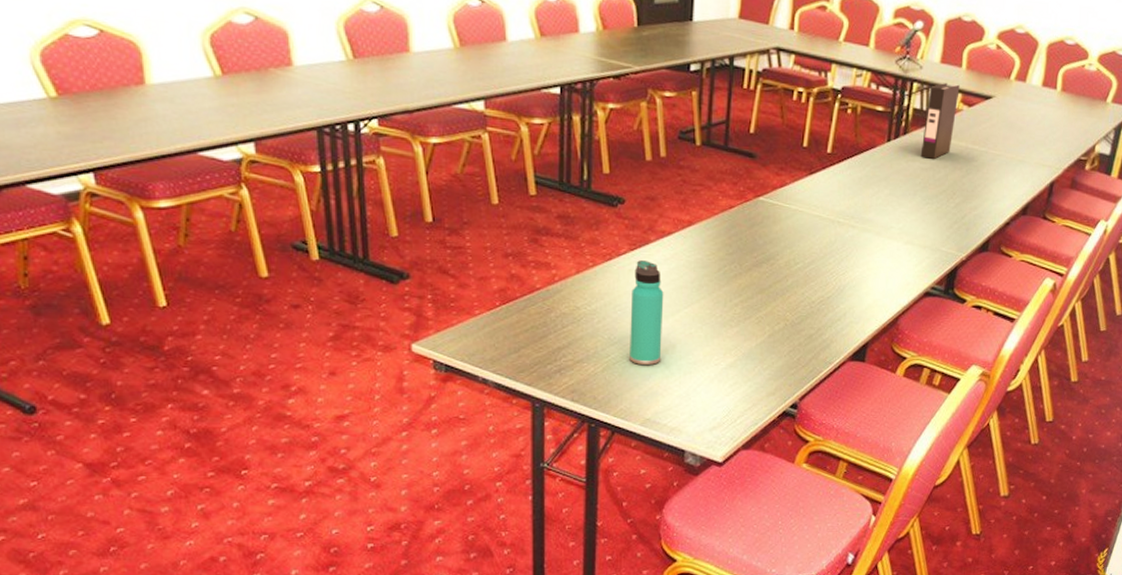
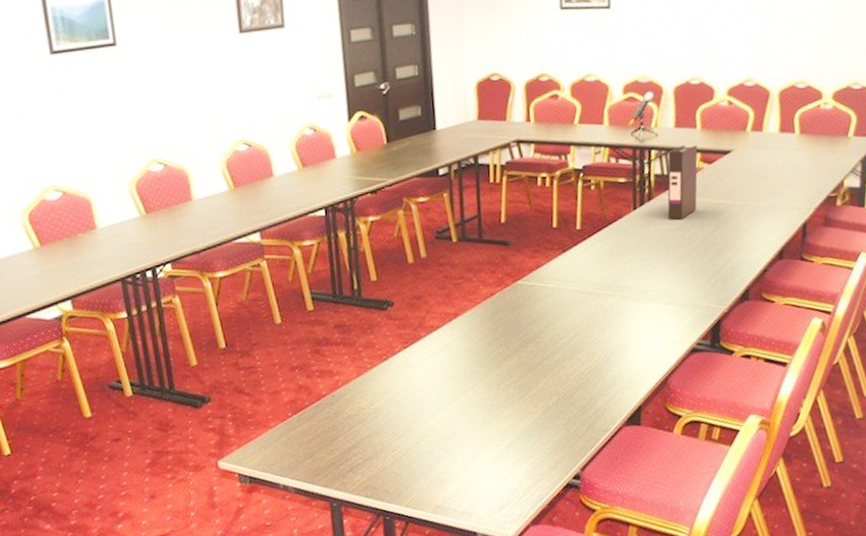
thermos bottle: present [629,260,664,366] -> none [409,356,444,456]

